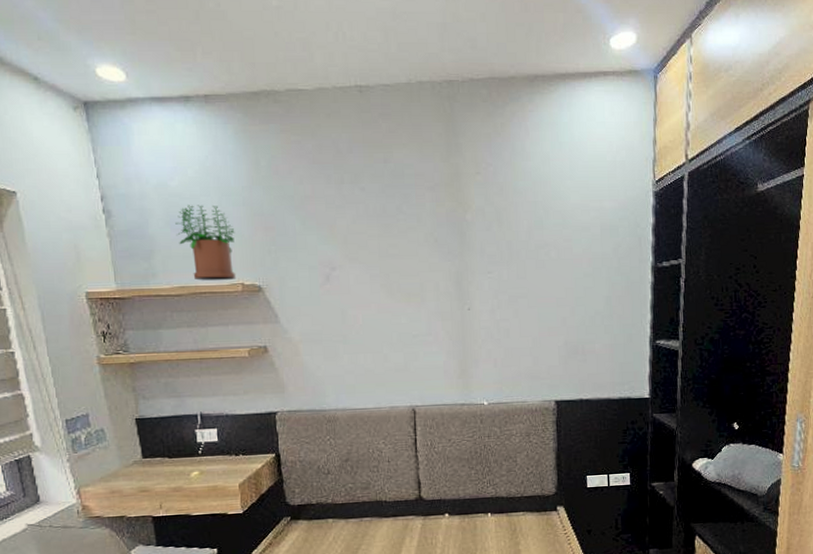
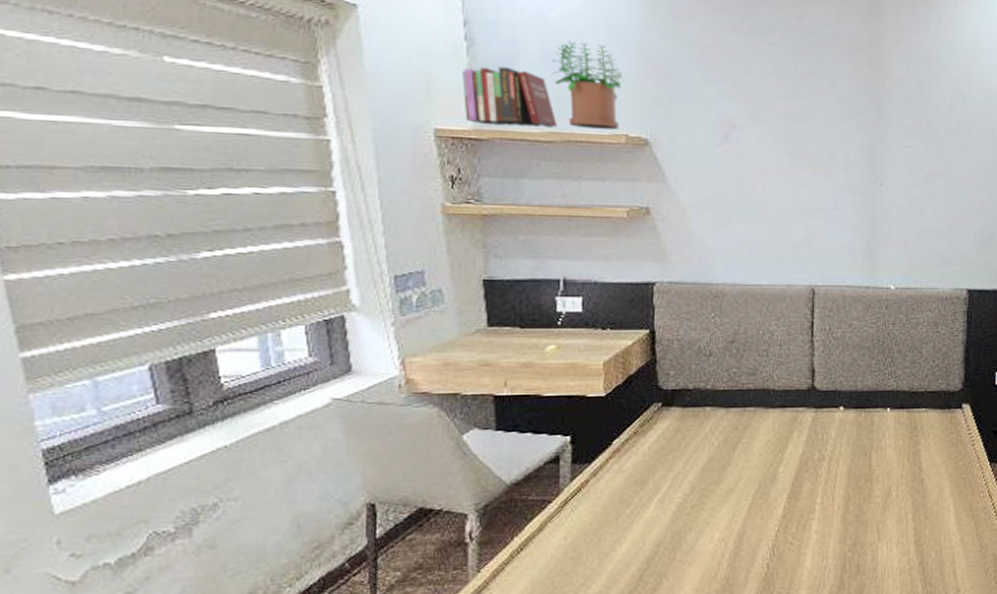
books: none [104,233,184,285] -> present [462,66,557,129]

